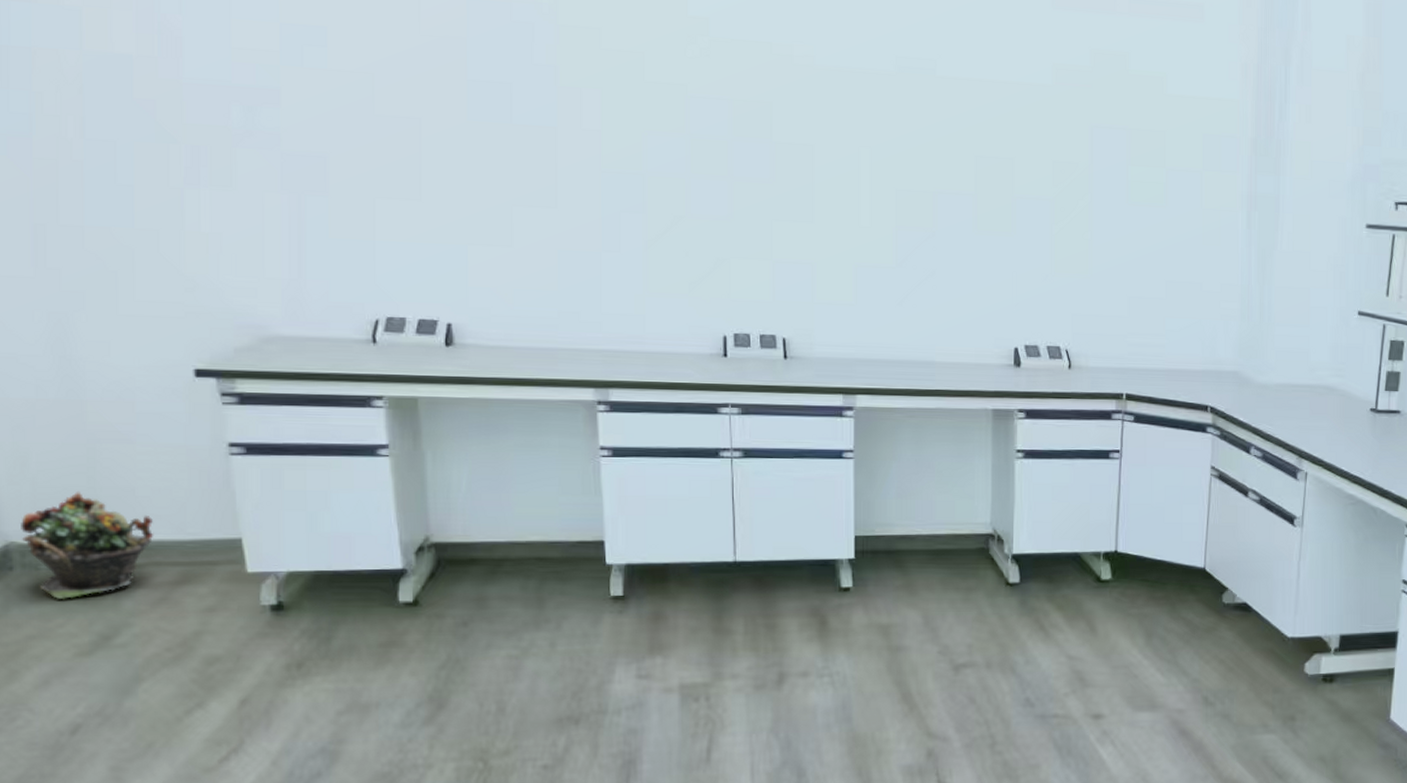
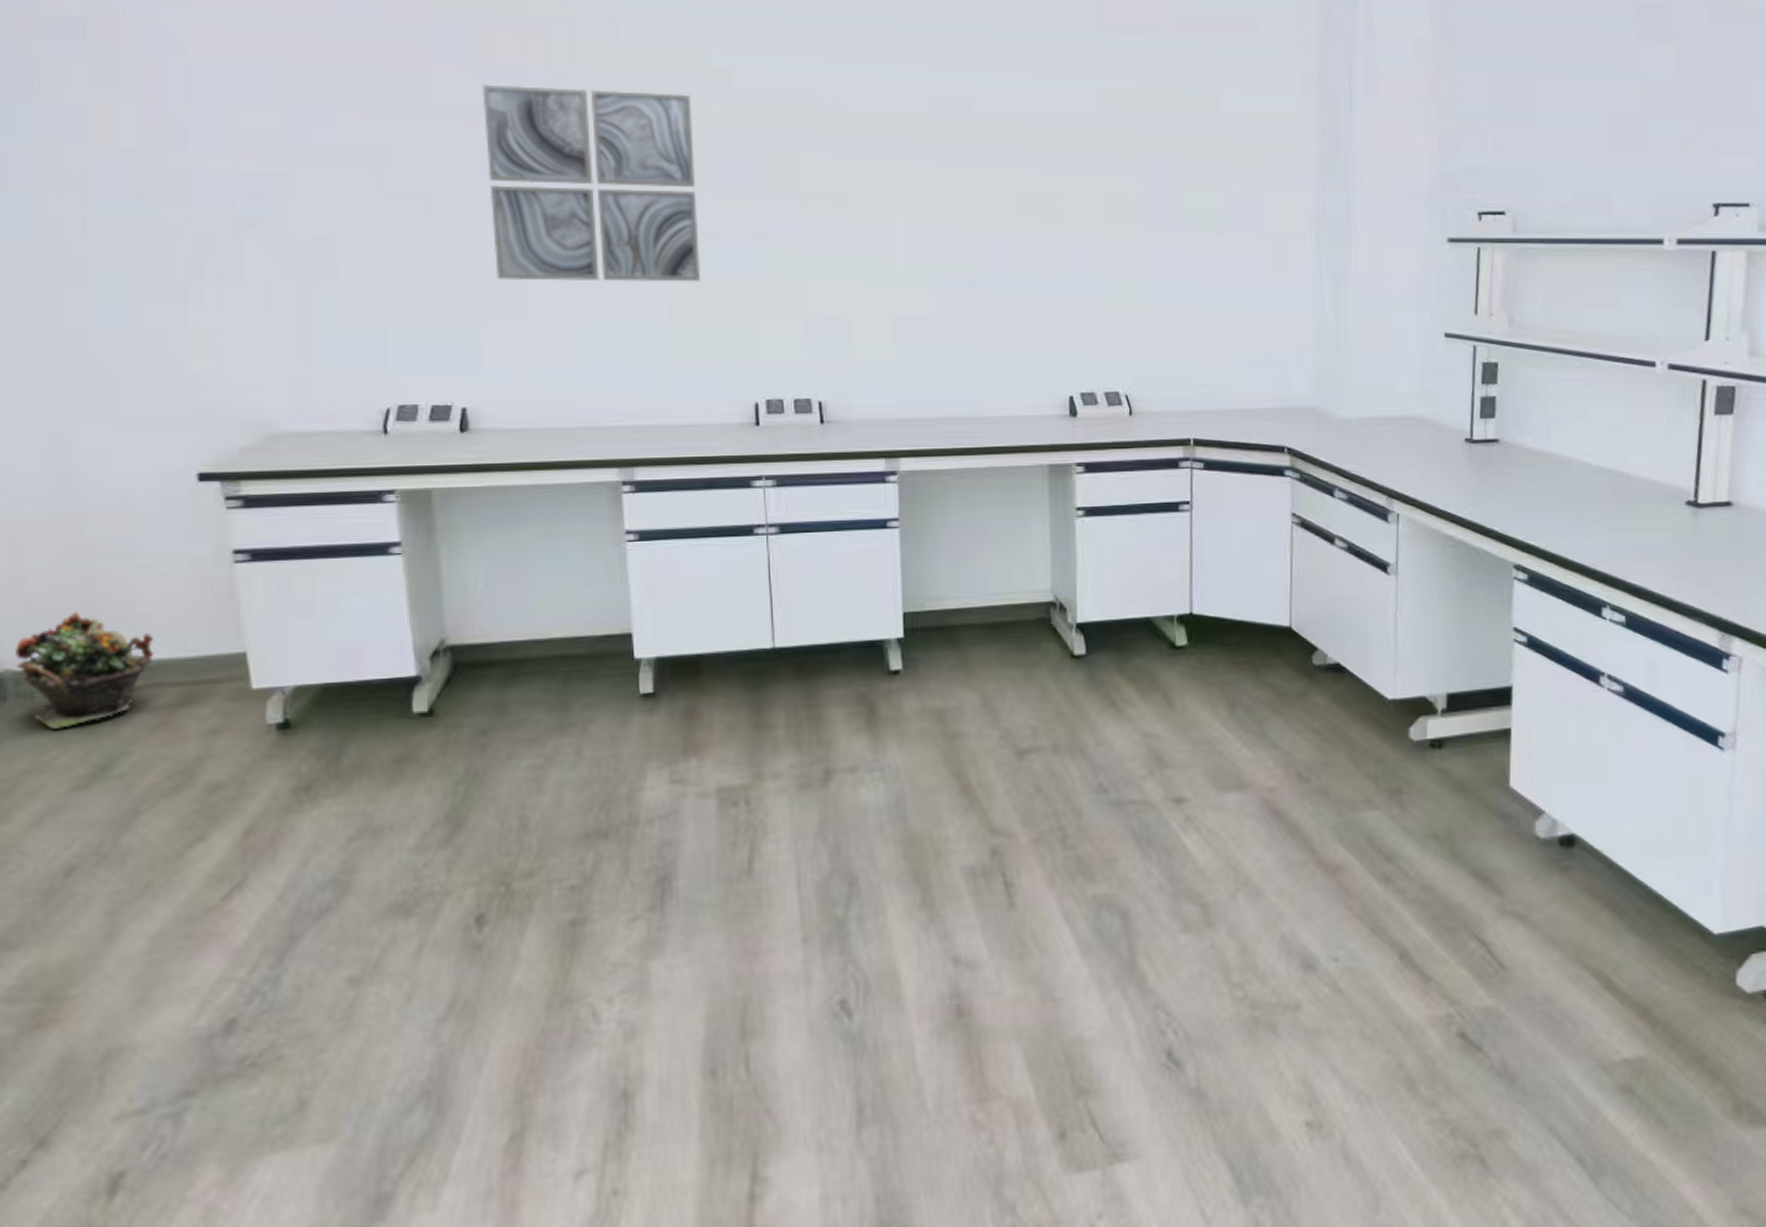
wall art: none [469,15,676,219] -> present [482,83,701,282]

